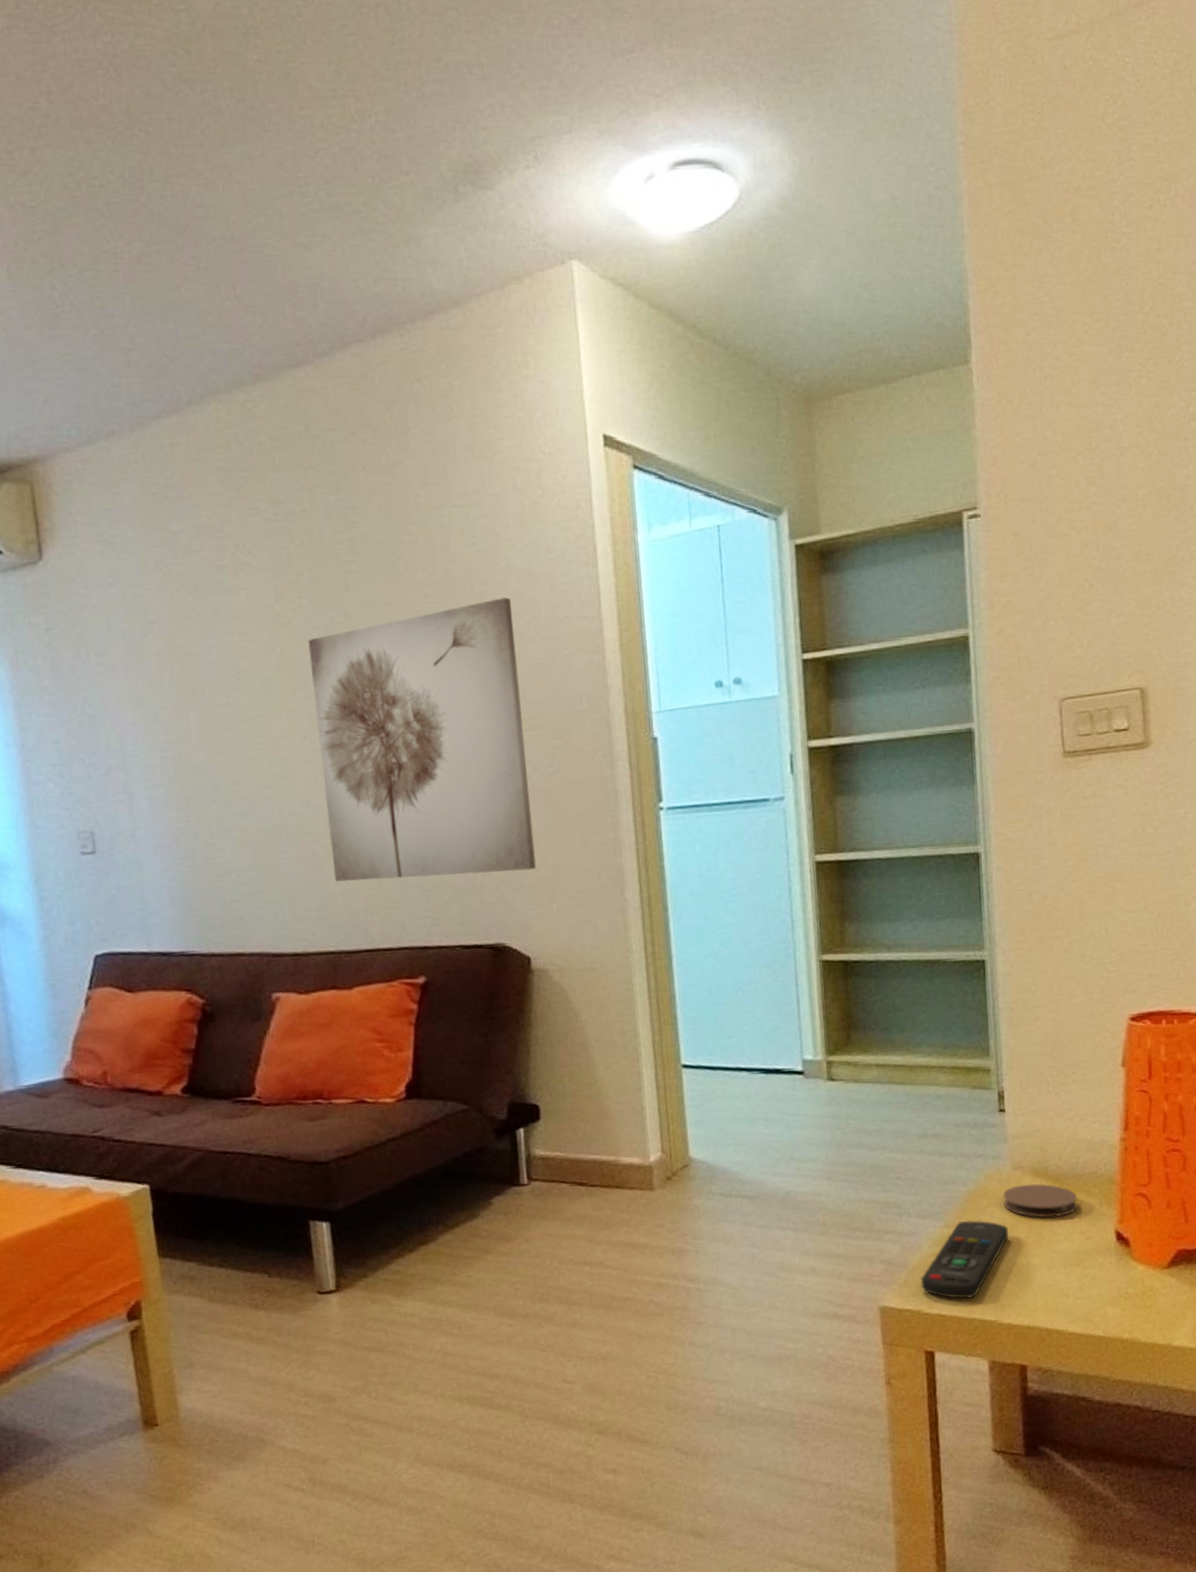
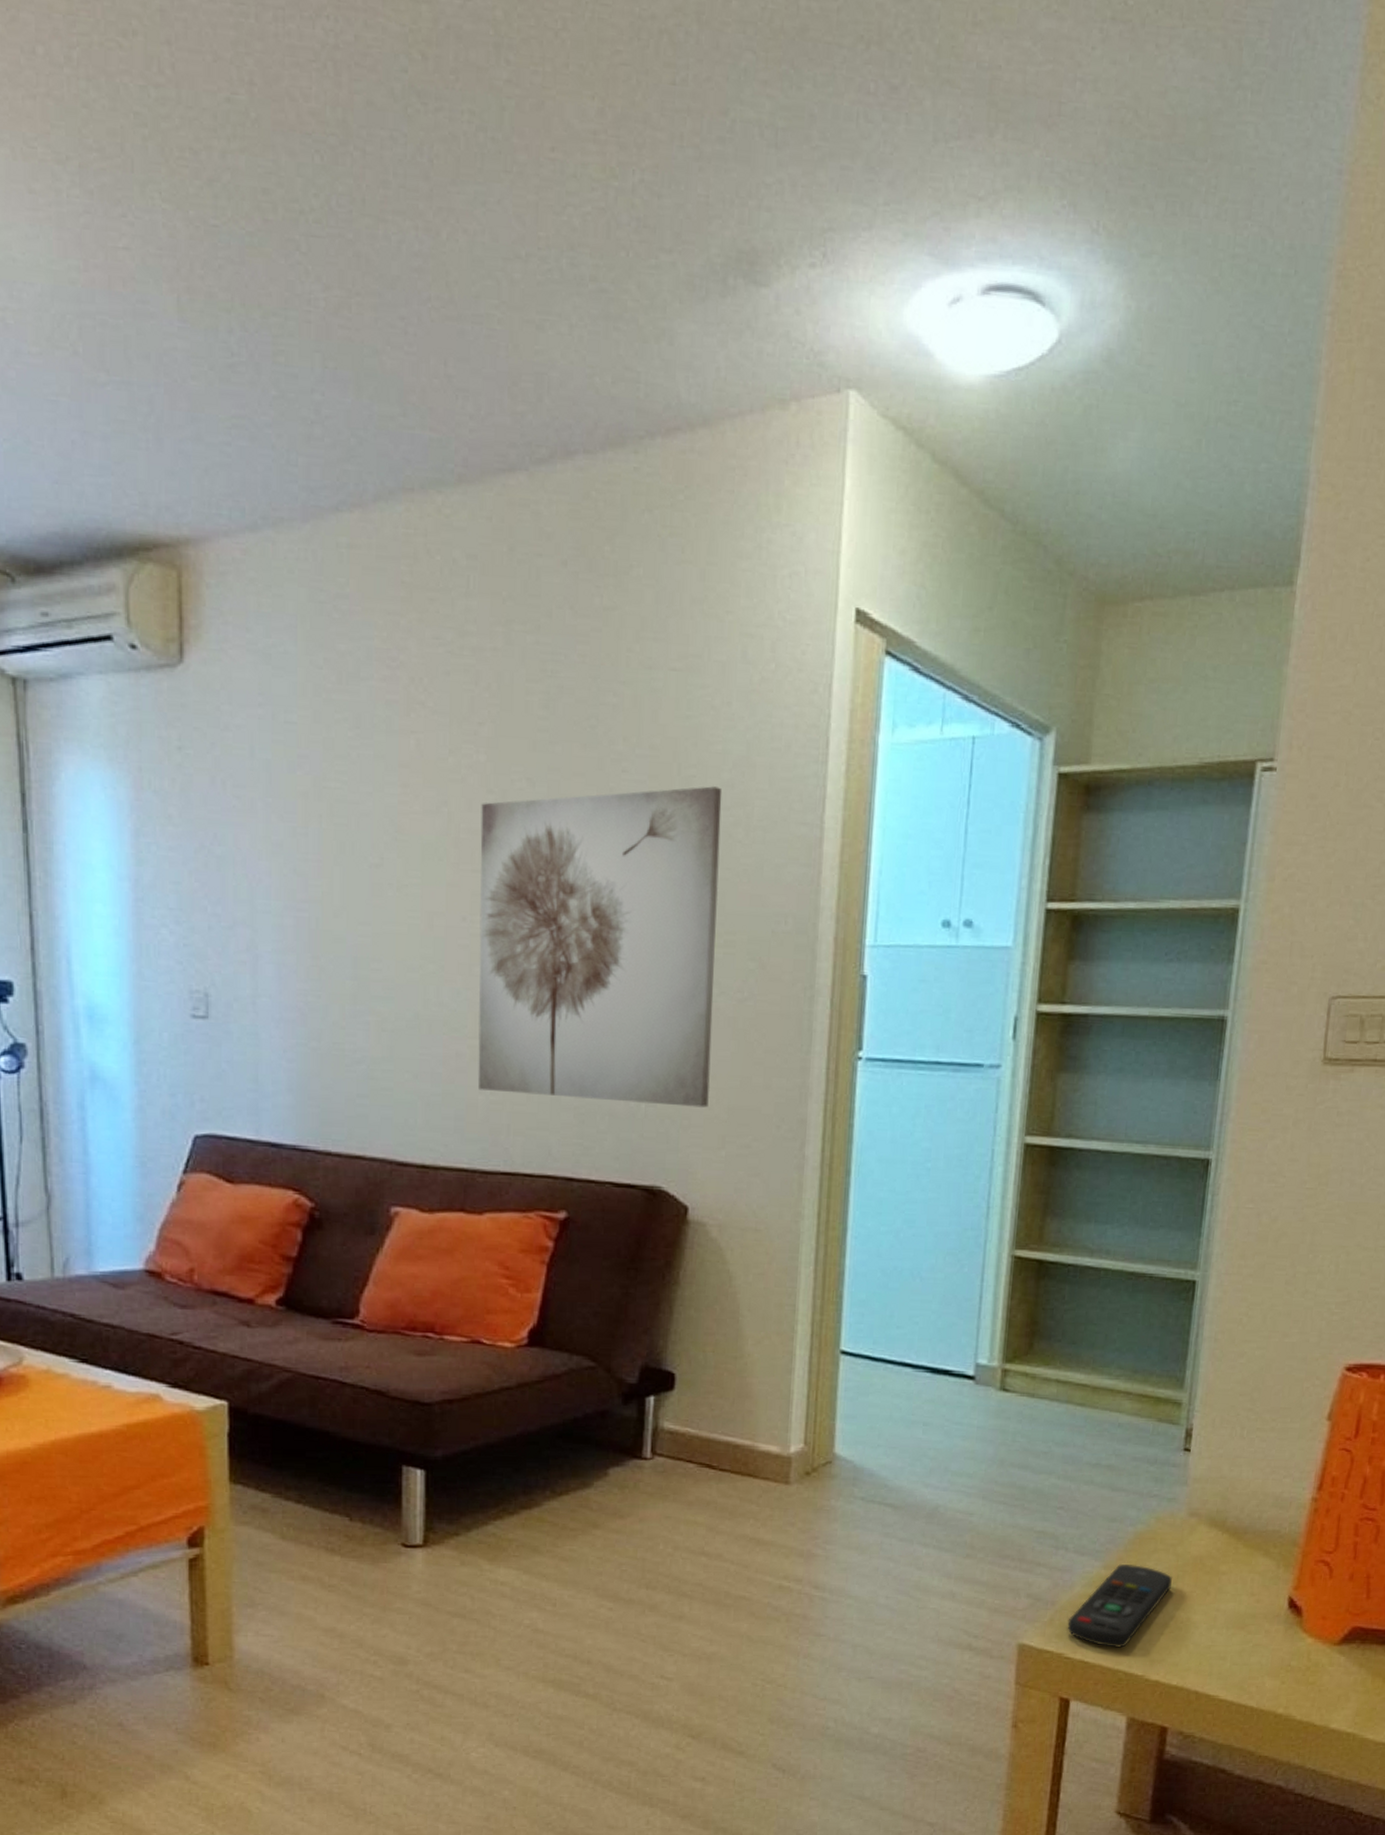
coaster: present [1002,1183,1078,1218] -> none [1171,1533,1254,1573]

